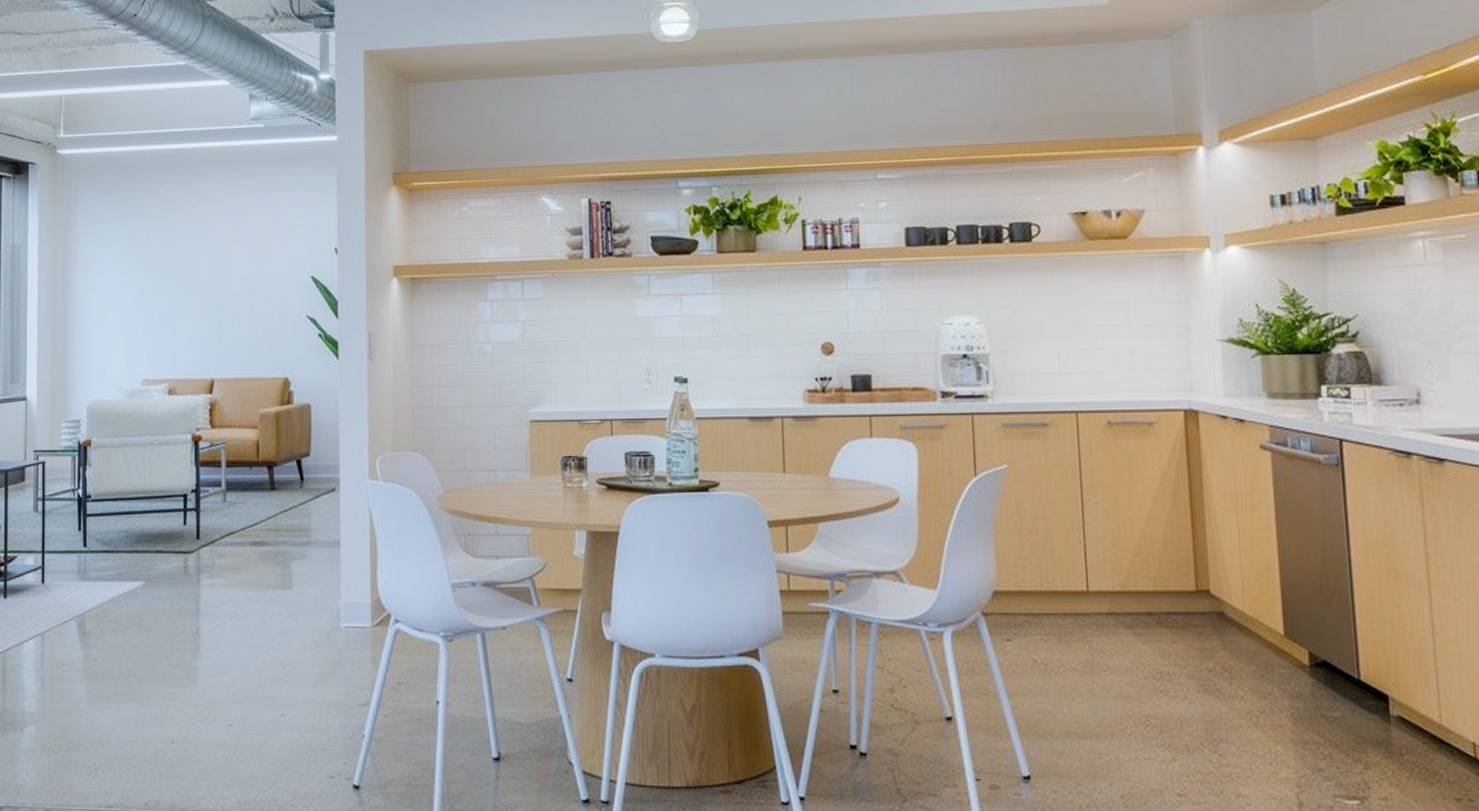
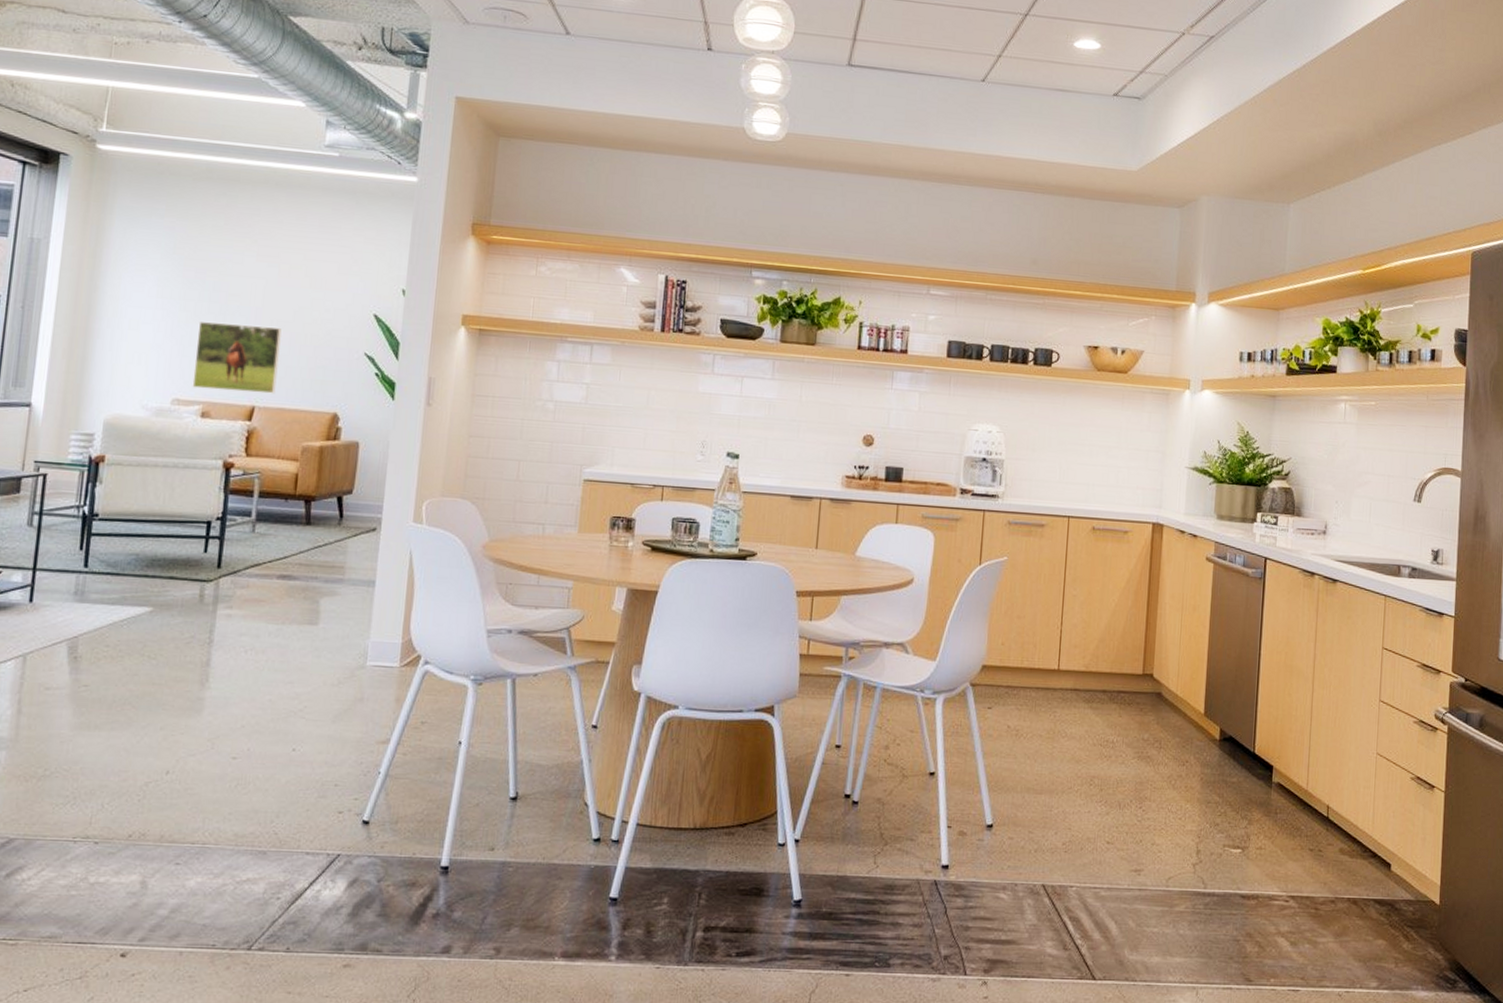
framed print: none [158,301,231,367] -> present [192,322,282,394]

